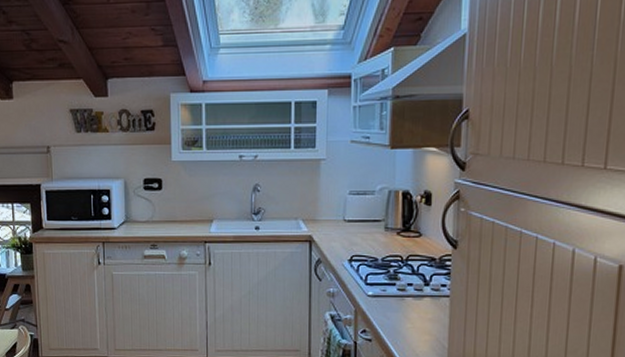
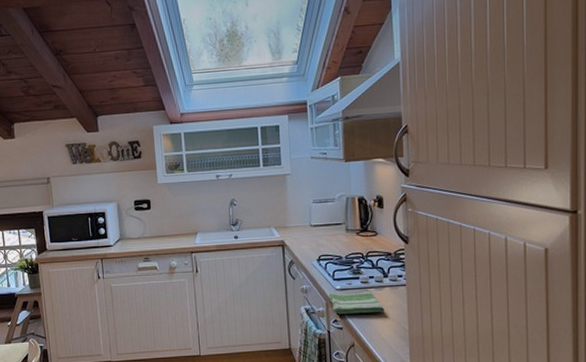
dish towel: none [359,299,422,325] -> present [329,290,385,315]

